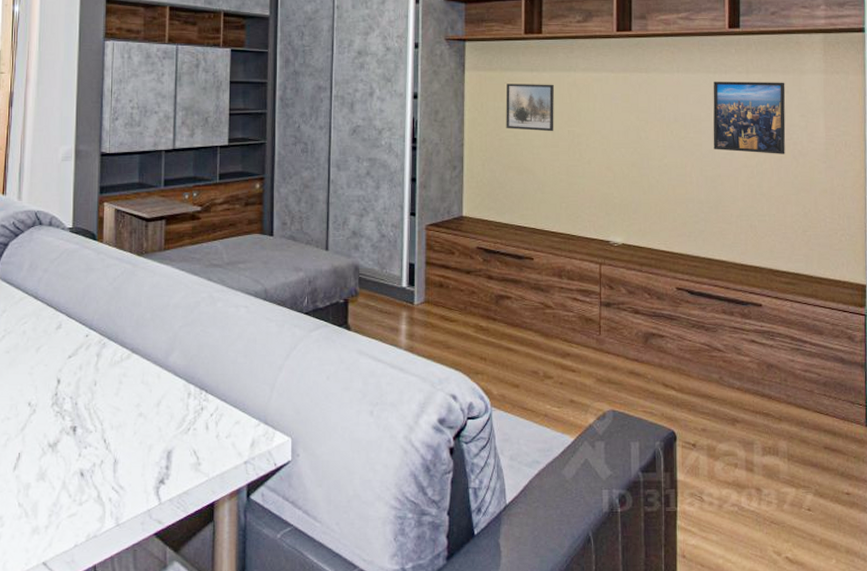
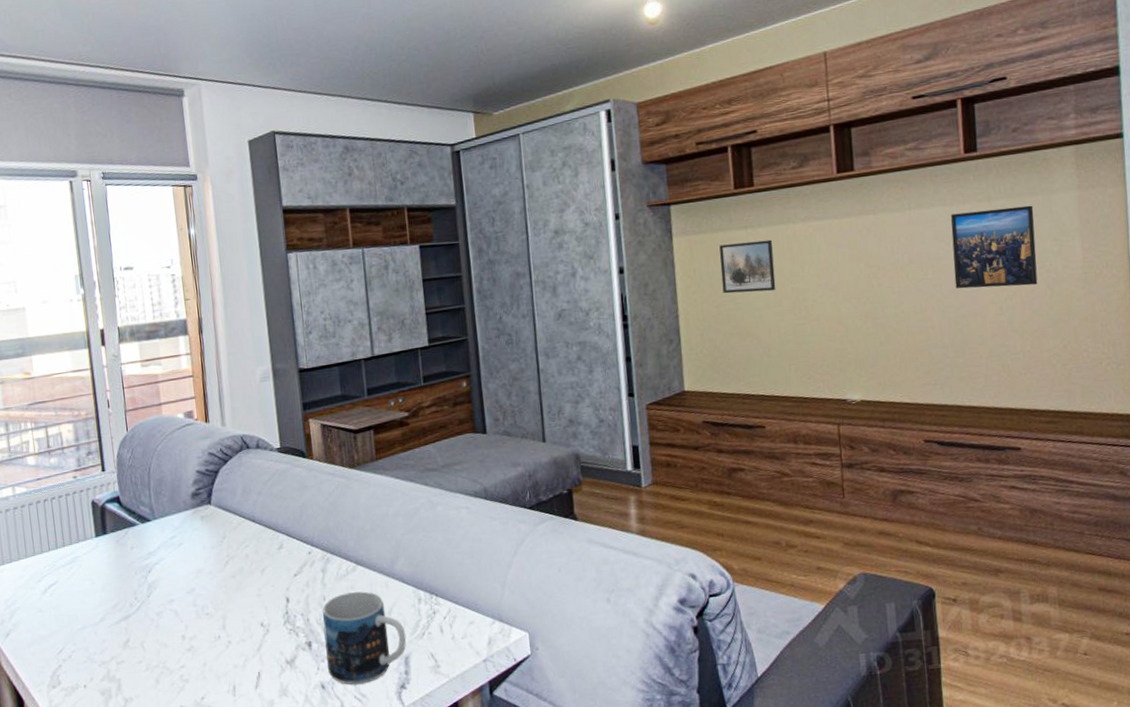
mug: none [90,380,172,476] -> present [322,591,407,685]

